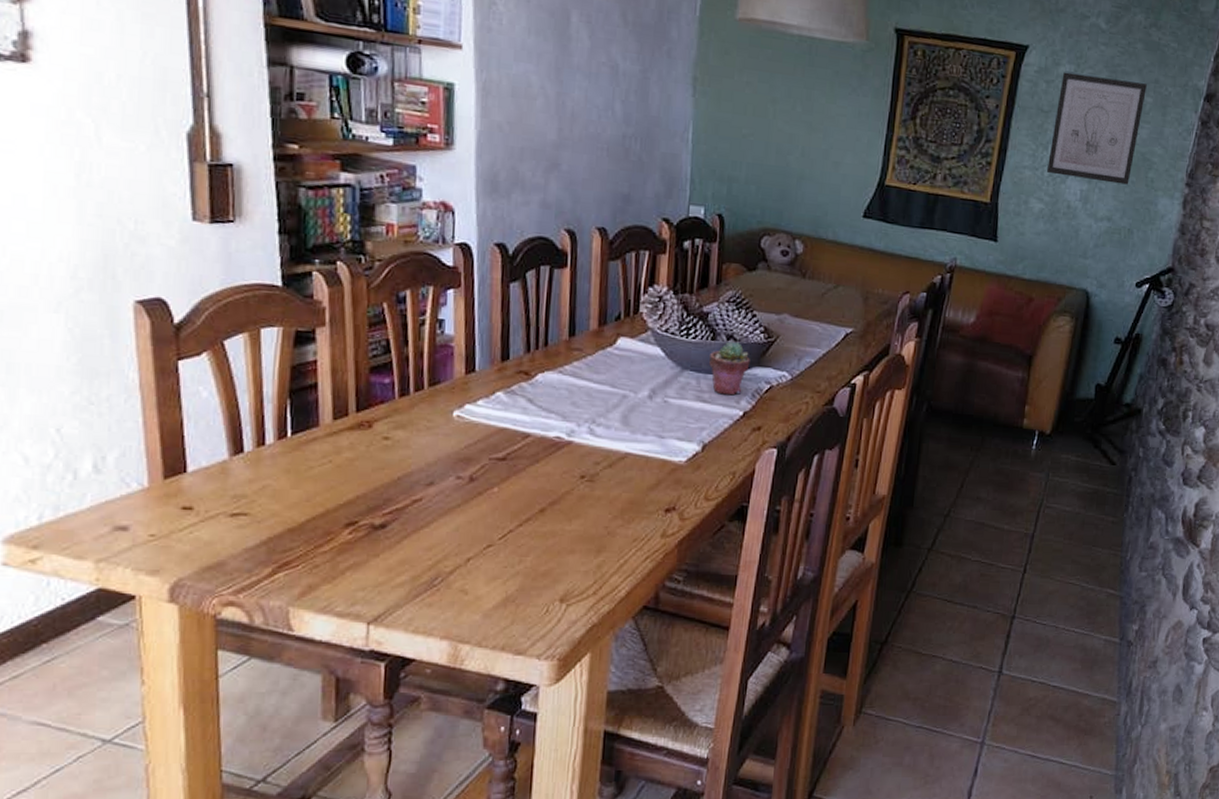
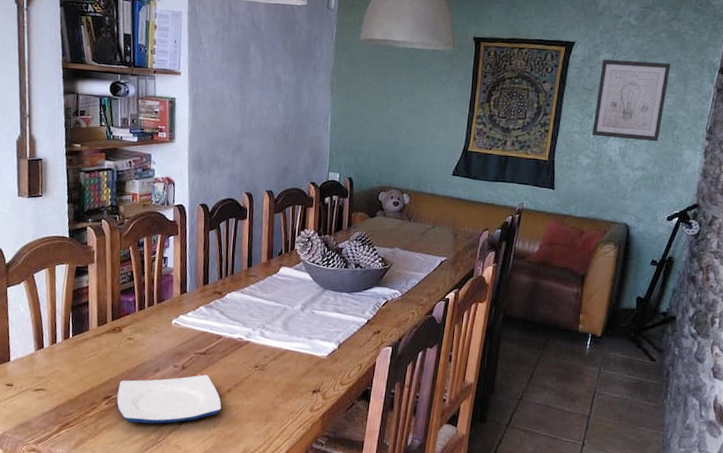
plate: none [366,489,531,560] -> present [117,375,222,424]
potted succulent: present [709,342,750,396] -> none [343,269,372,308]

